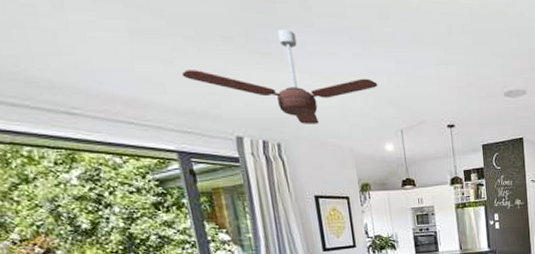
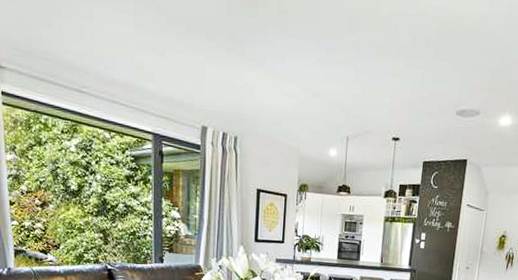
ceiling fan: present [181,29,378,124] -> none [169,31,334,123]

